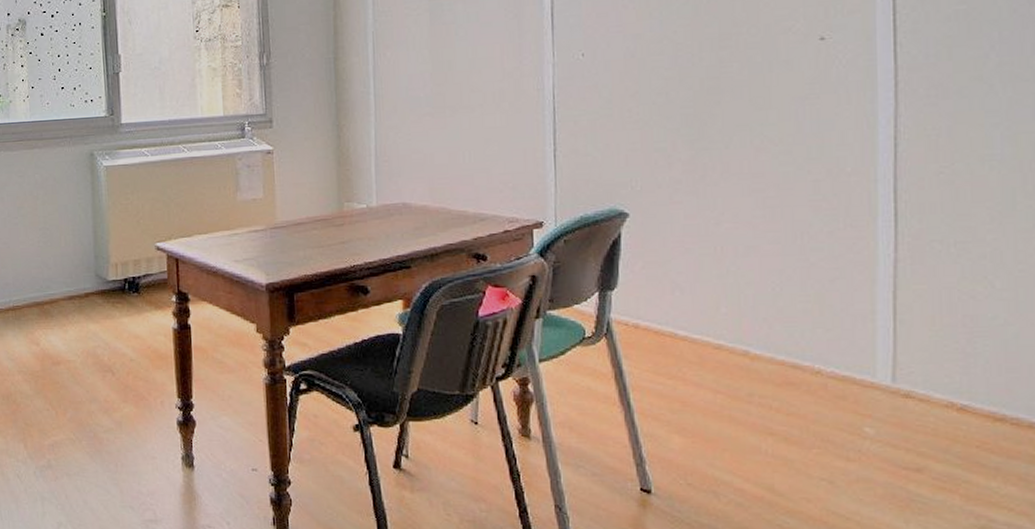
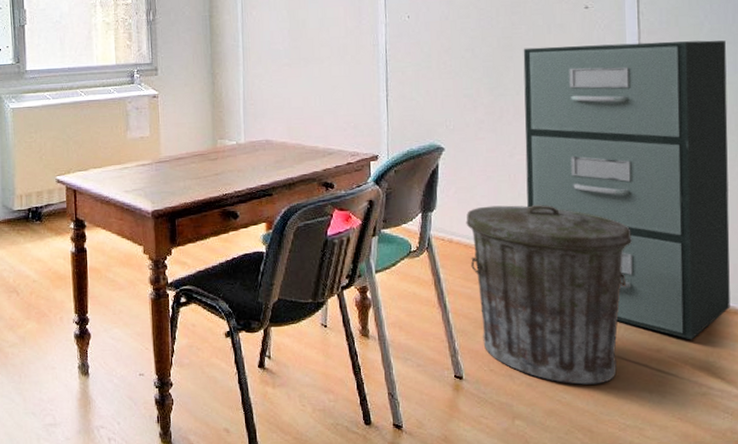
trash can: none [656,284,882,508] -> present [466,205,632,385]
filing cabinet: none [734,77,1023,459] -> present [523,40,730,340]

